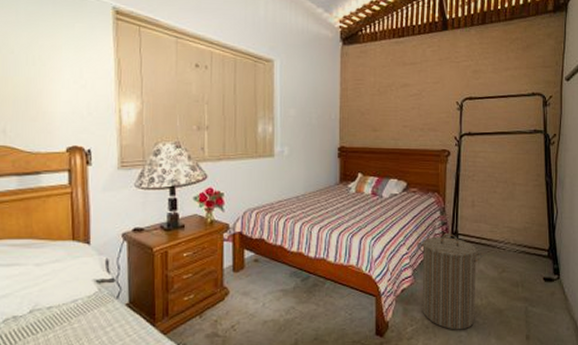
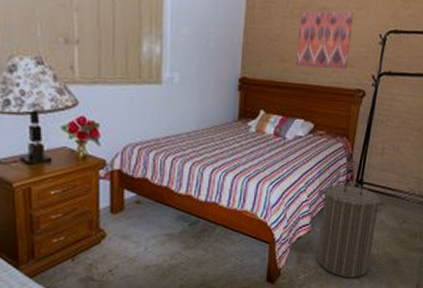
wall art: none [386,85,432,134] -> present [295,11,355,70]

